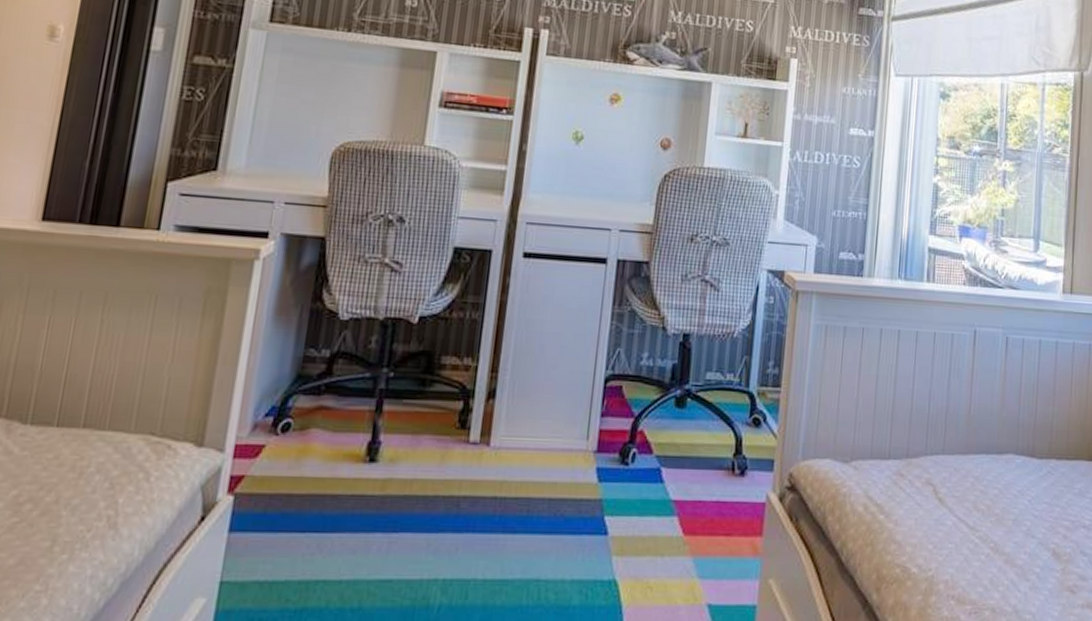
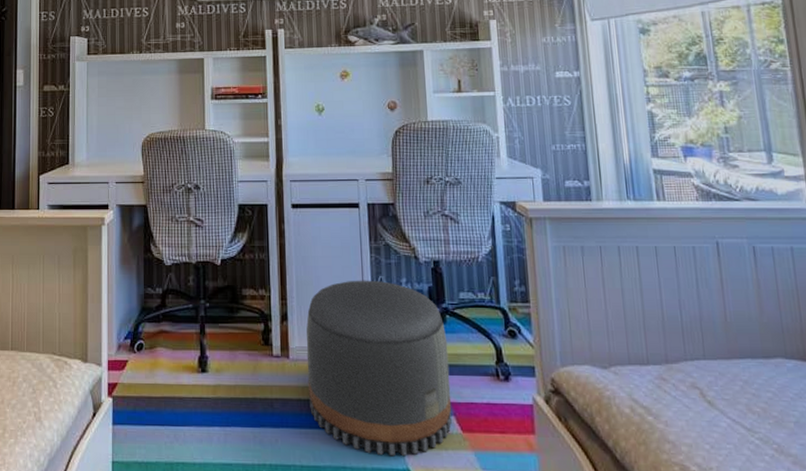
pouf: none [506,351,684,565] -> present [306,280,452,456]

